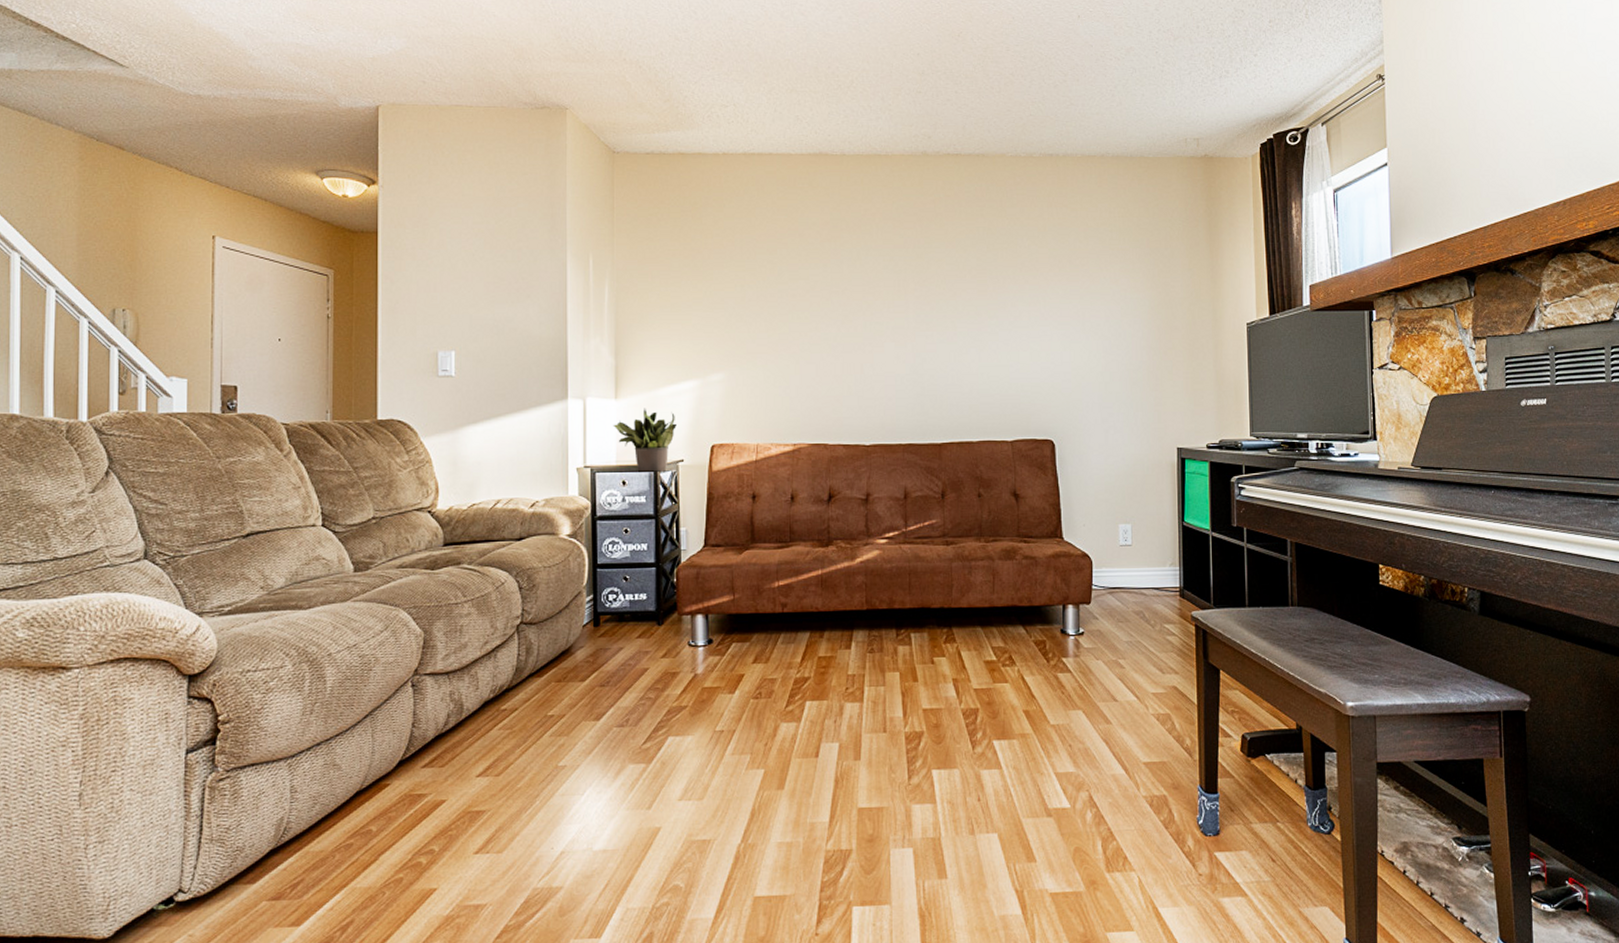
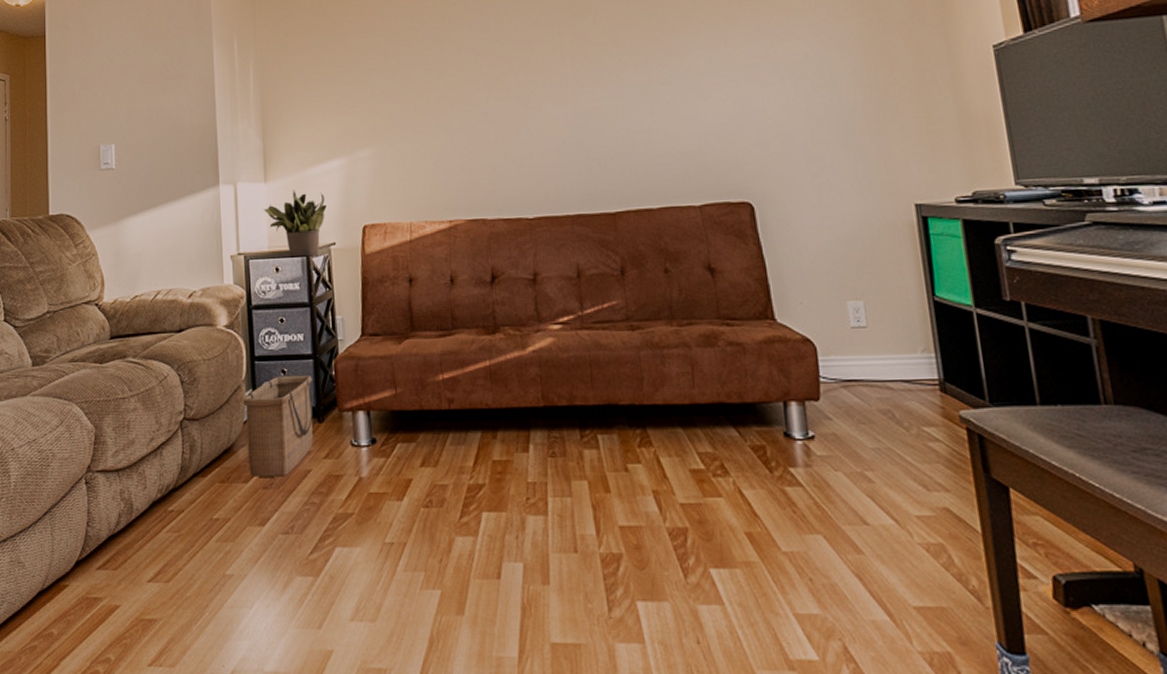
basket: none [582,582,654,676] -> present [242,375,313,477]

